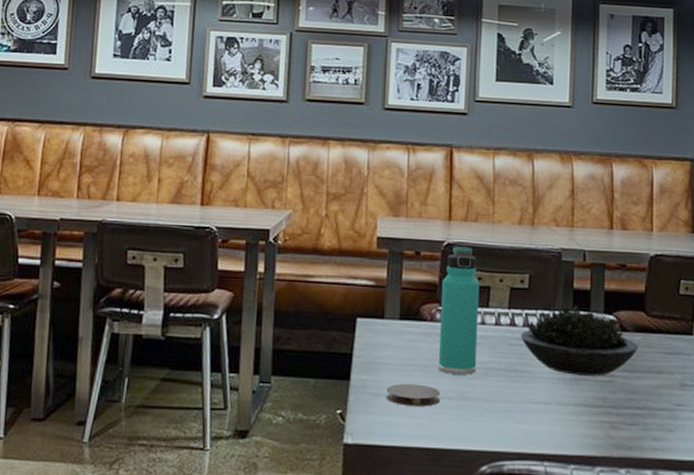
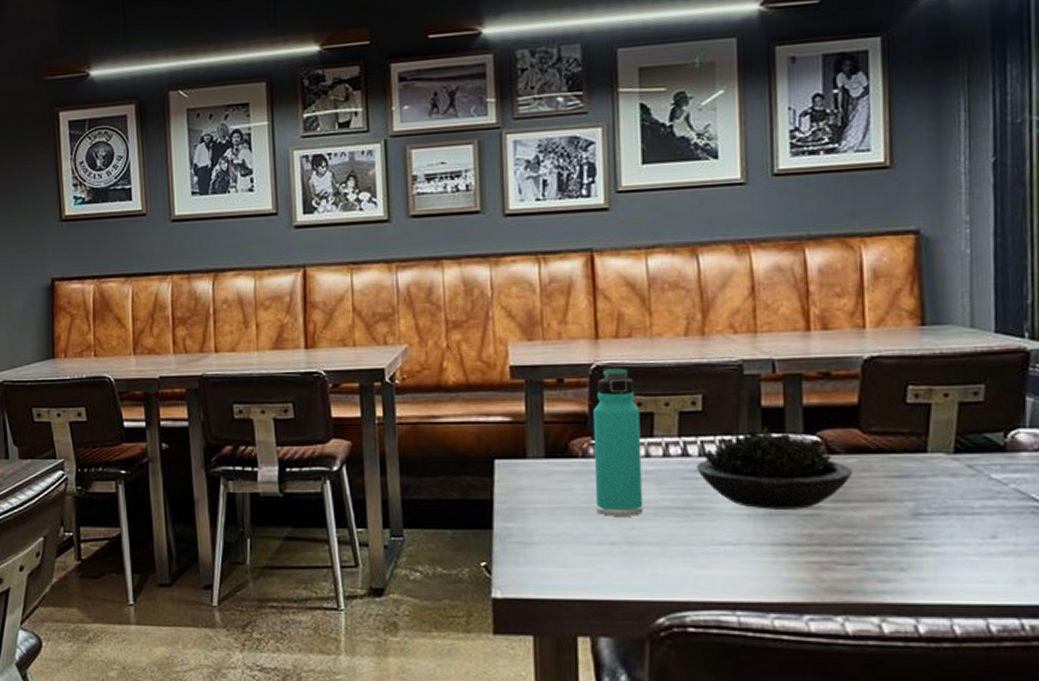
coaster: present [386,383,440,407] -> none [536,529,602,554]

